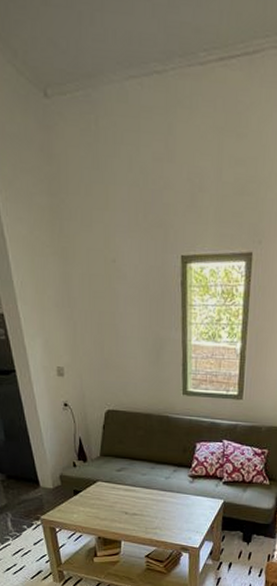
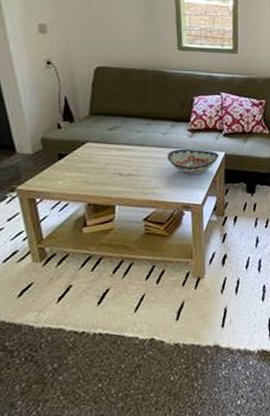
decorative bowl: none [169,493,218,519] -> present [167,148,219,174]

